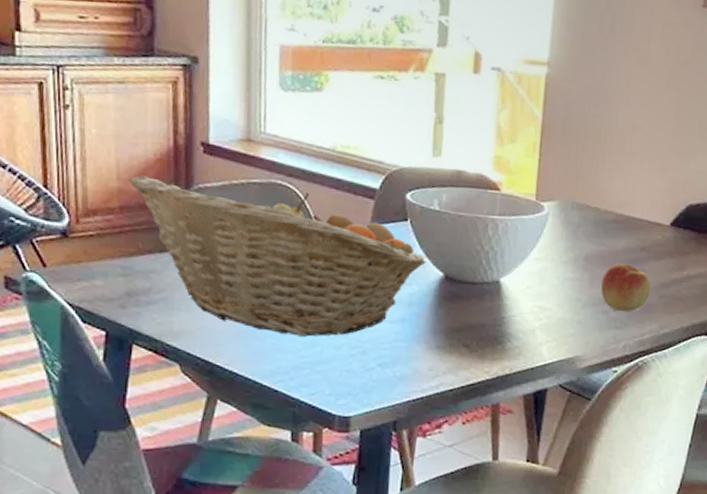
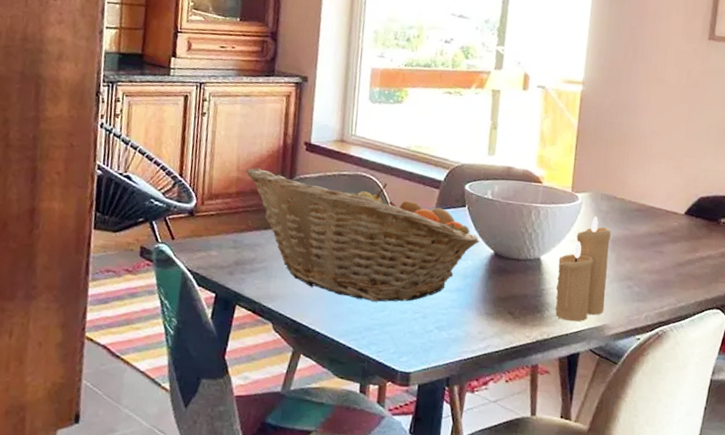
candle: none [518,230,583,354] -> present [555,216,611,322]
apple: present [600,263,652,312] -> none [625,245,669,287]

